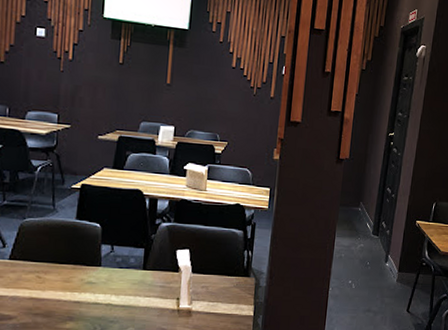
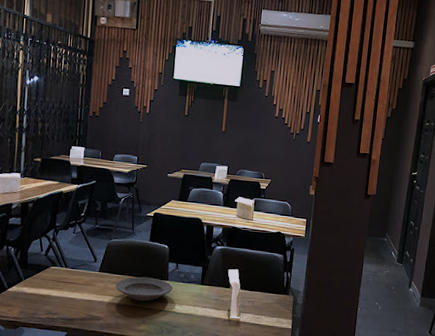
plate: none [31,263,108,294] -> present [115,276,173,302]

